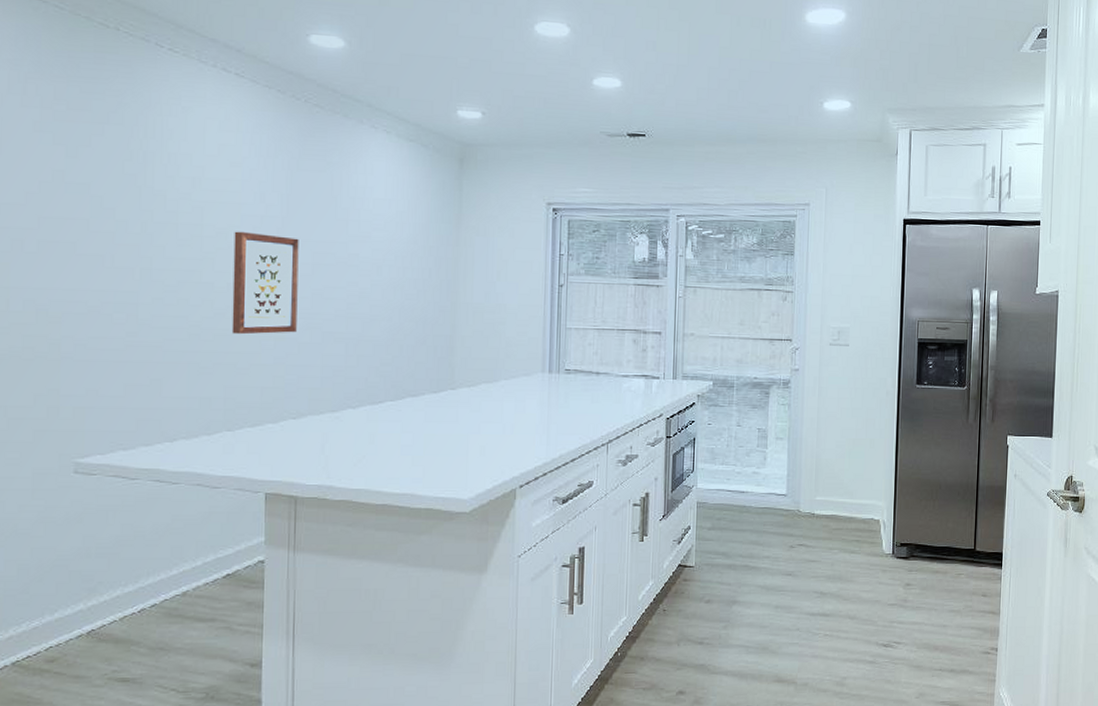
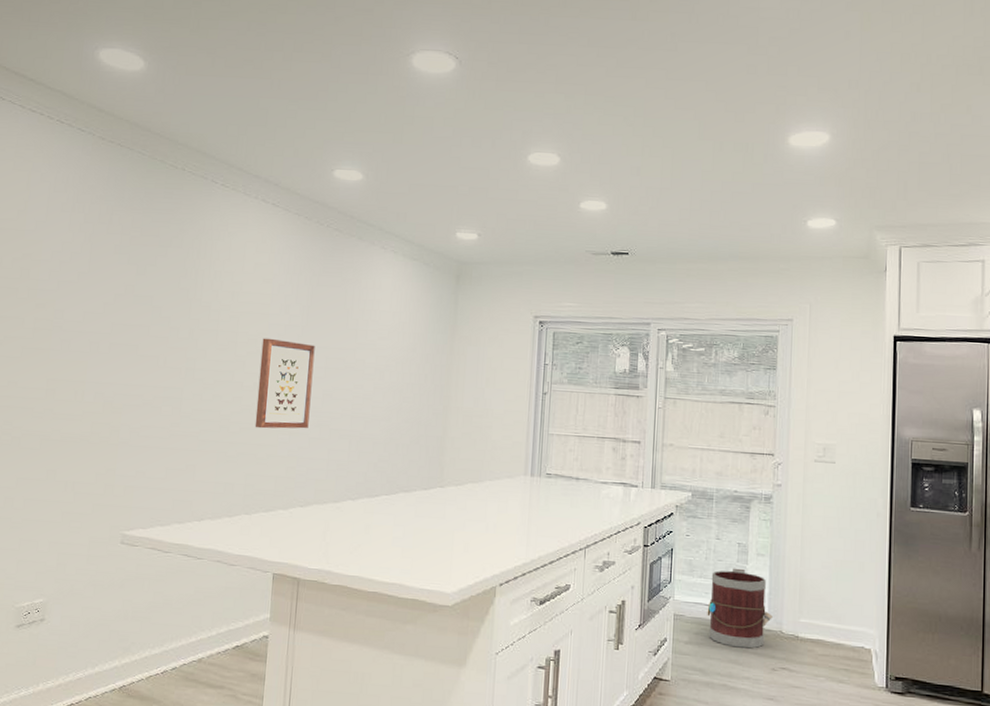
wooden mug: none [729,453,791,529] -> present [707,568,773,649]

